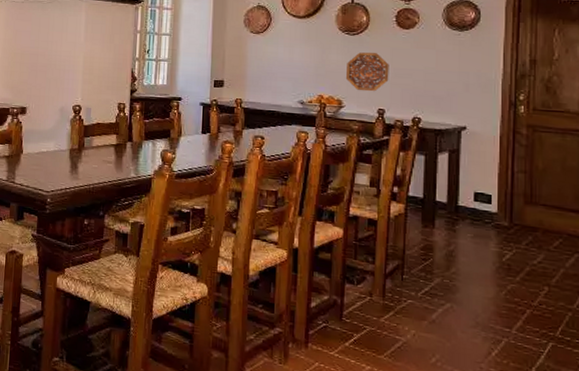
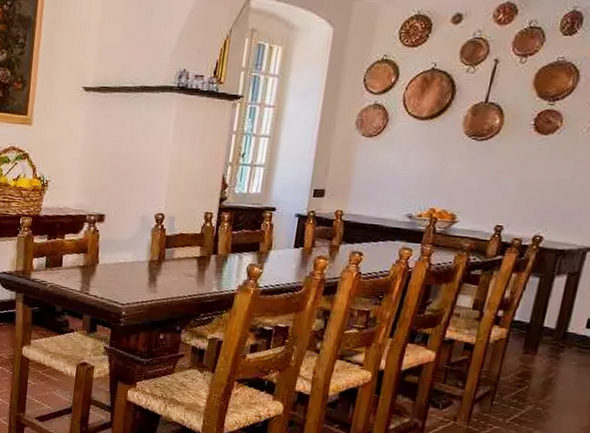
decorative platter: present [345,52,389,92] -> none [463,161,517,206]

